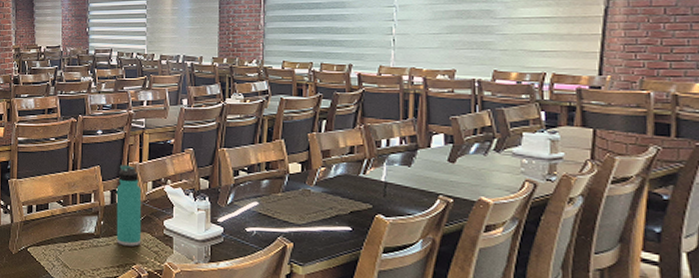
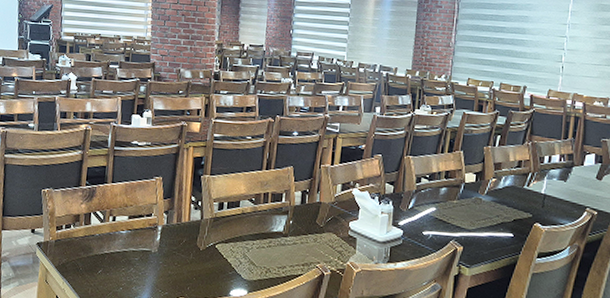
thermos bottle: present [116,165,142,246] -> none [303,167,331,246]

